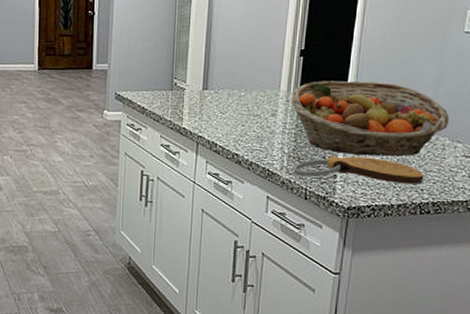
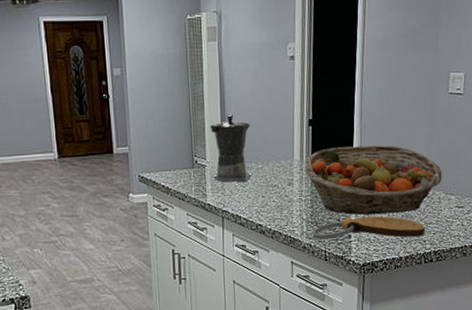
coffee maker: none [190,38,237,108] -> present [210,114,252,182]

